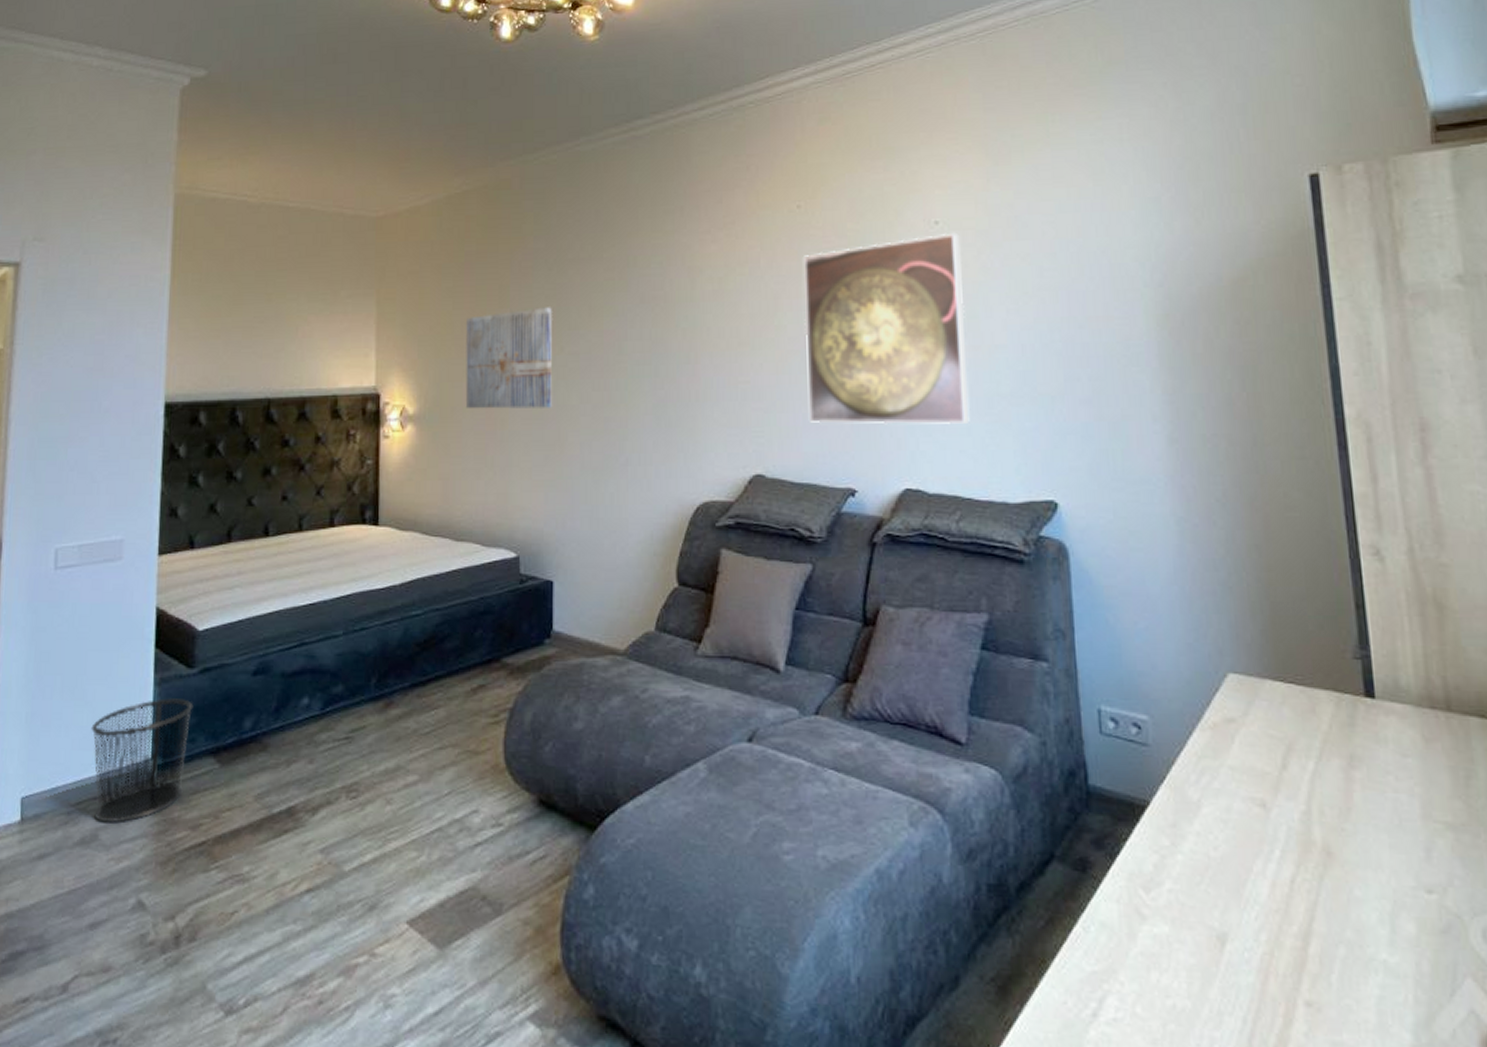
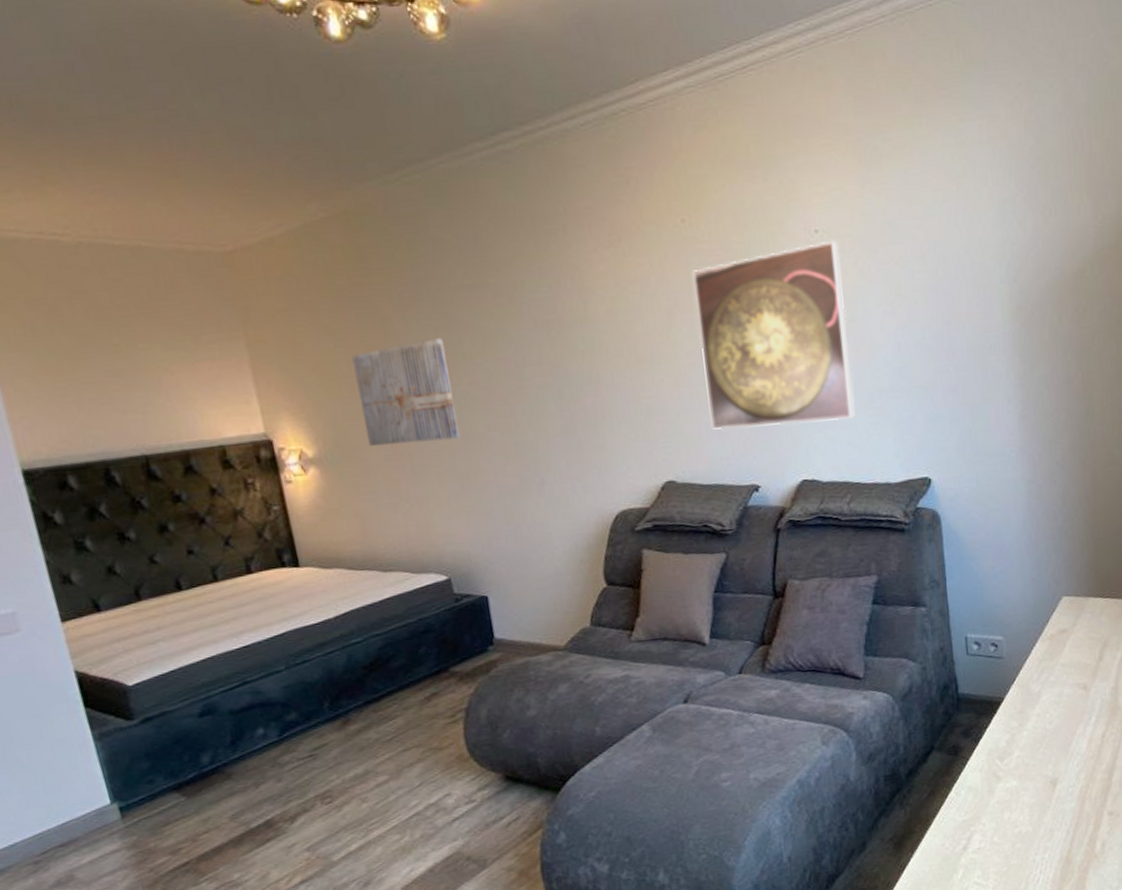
waste bin: present [91,698,193,824] -> none [35,748,154,865]

